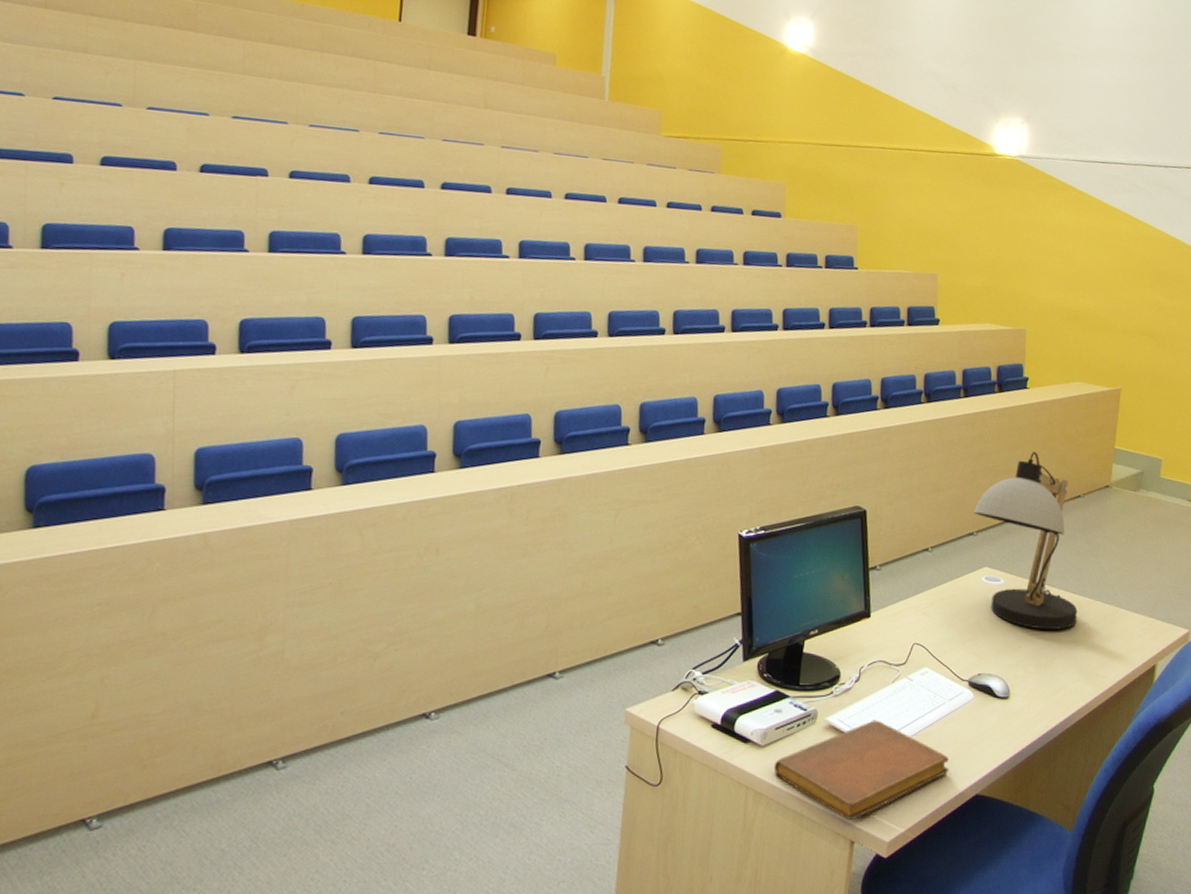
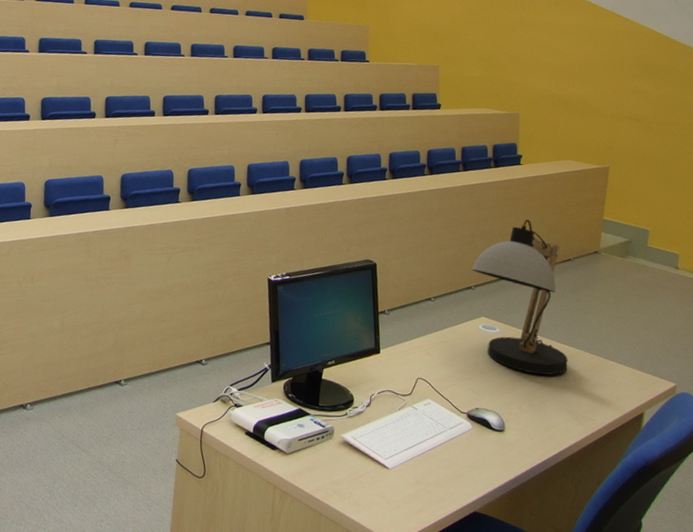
notebook: present [773,720,949,820] -> none [297,439,450,522]

